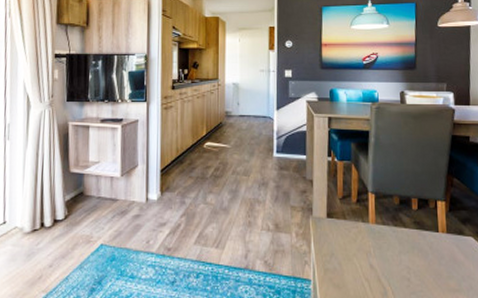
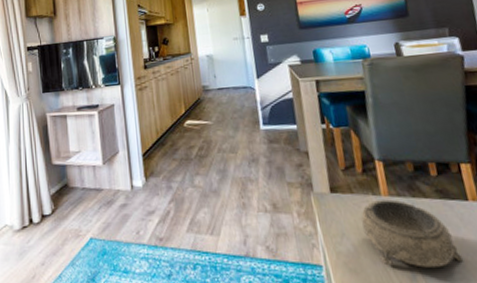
decorative bowl: none [350,227,427,286] -> present [361,199,464,268]

